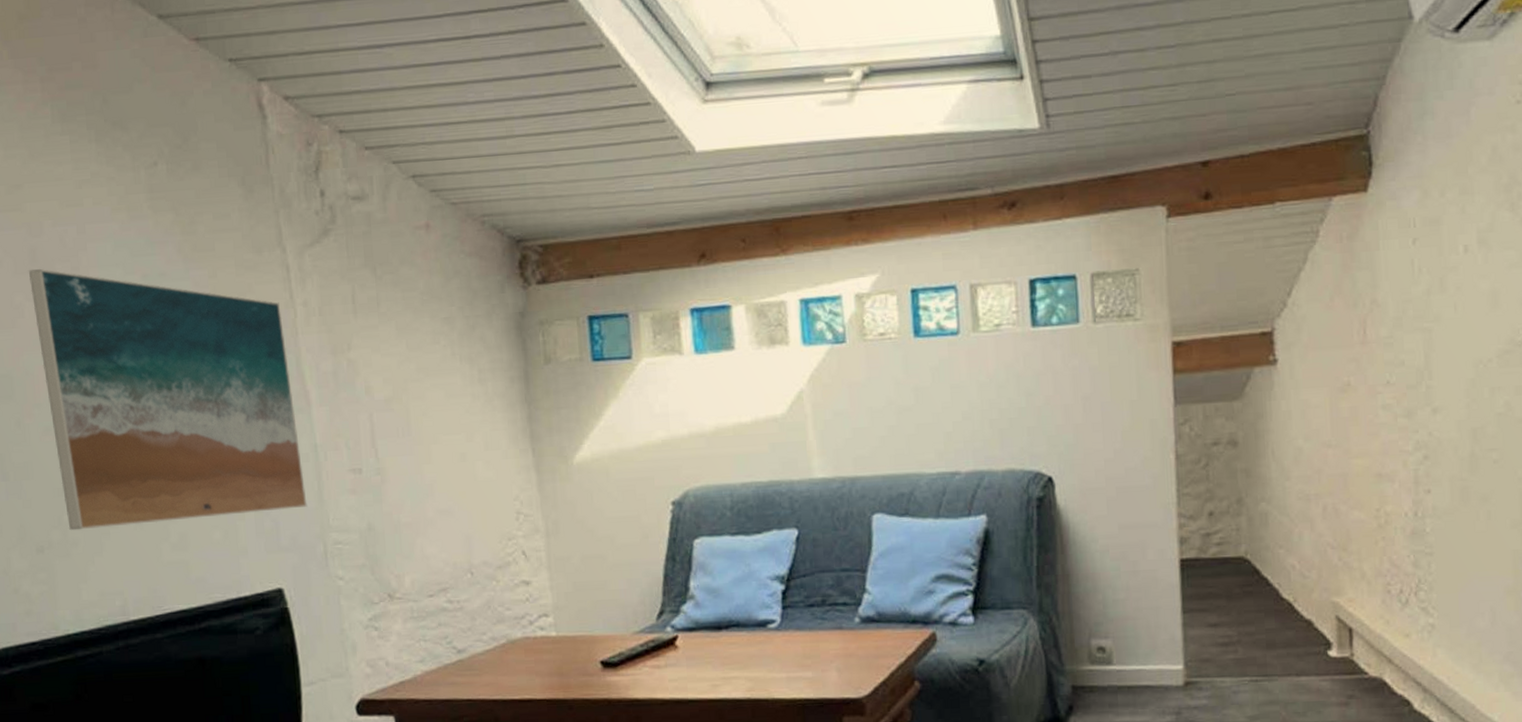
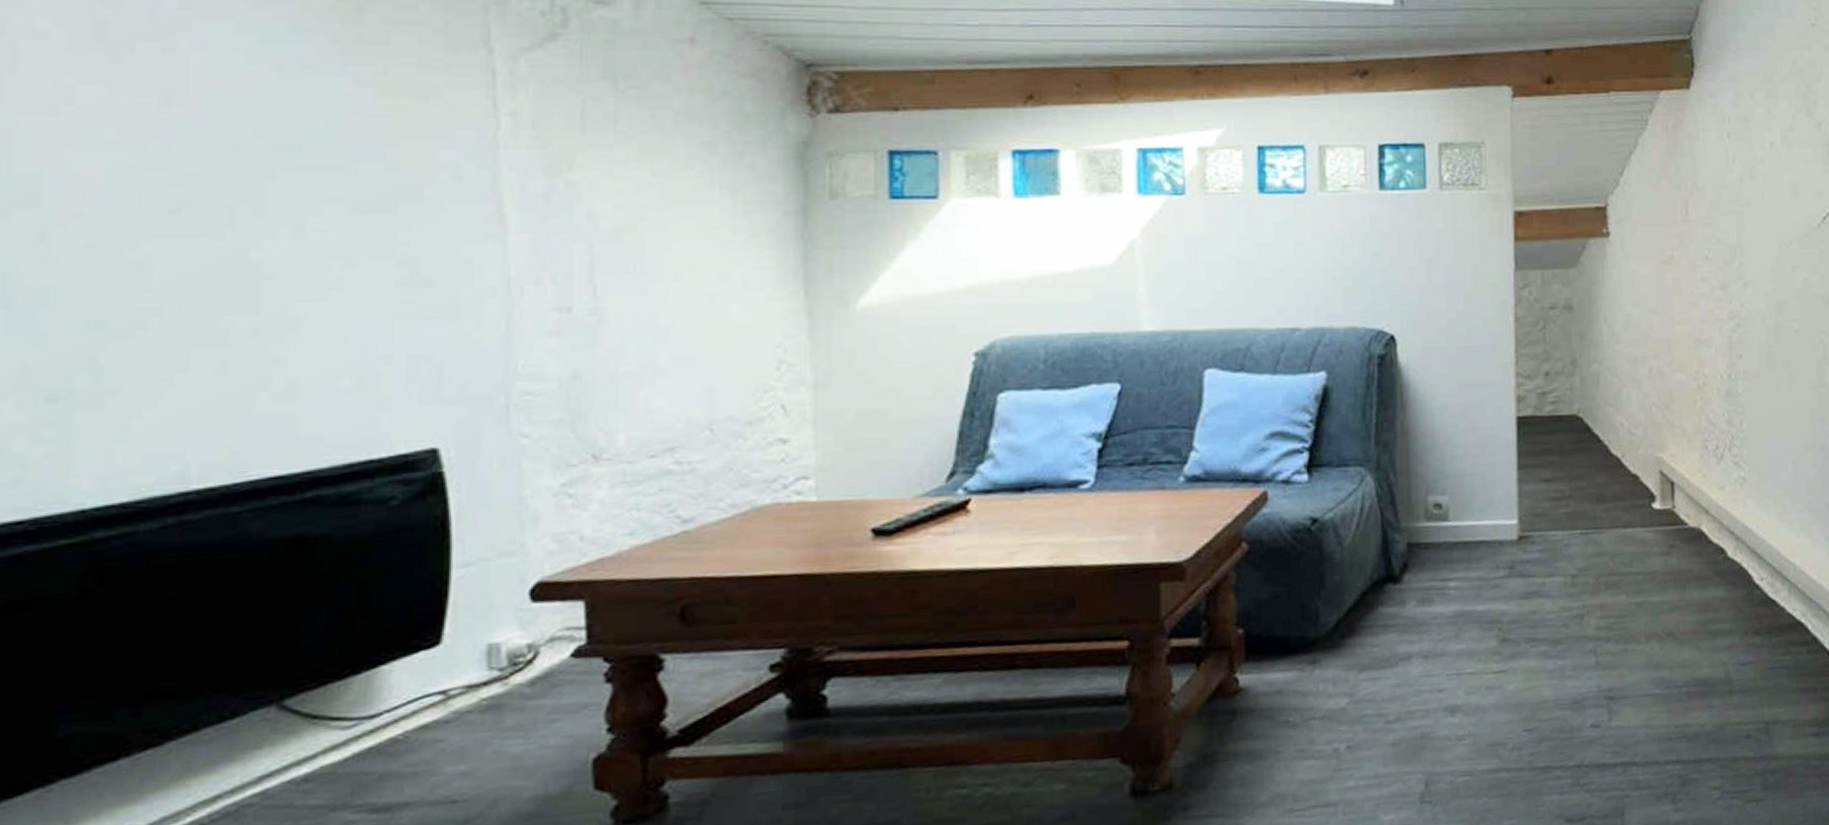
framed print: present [28,268,308,531] -> none [90,46,488,375]

